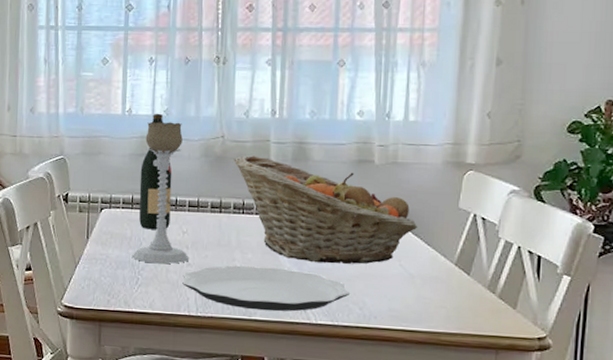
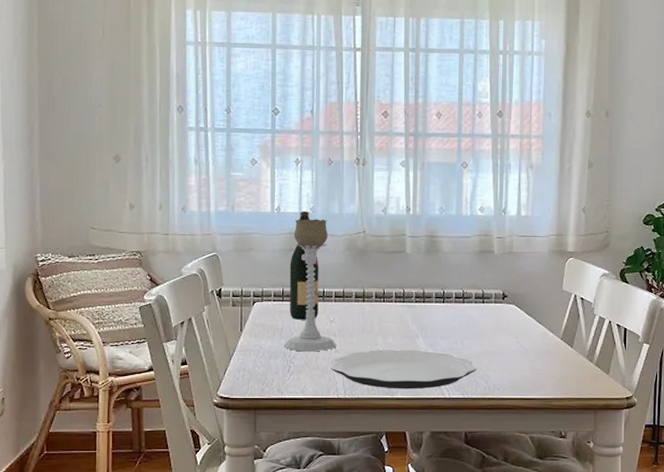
fruit basket: present [233,155,417,264] -> none [374,249,530,344]

